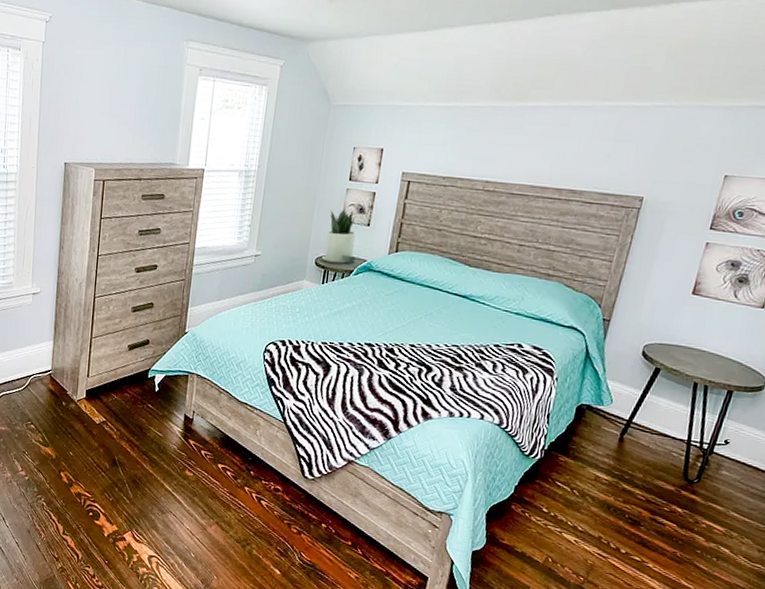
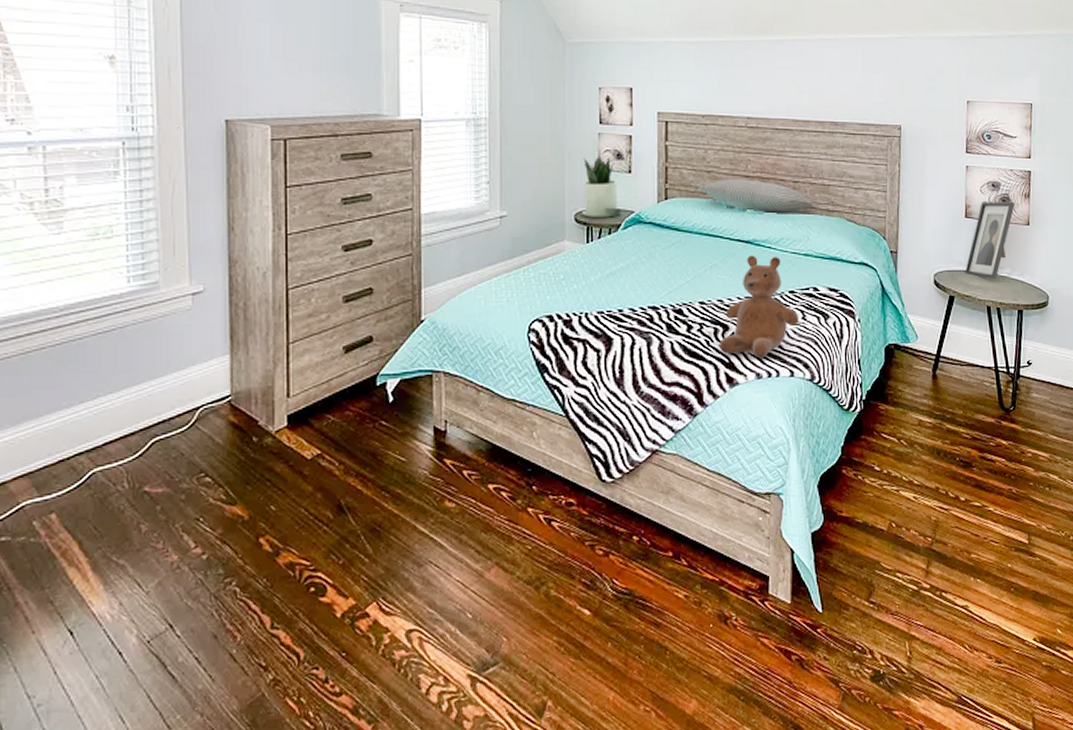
teddy bear: none [421,309,499,400] -> present [720,255,799,359]
pillow: none [427,237,537,275] -> present [698,178,816,214]
picture frame: none [678,280,753,358] -> present [965,202,1015,280]

